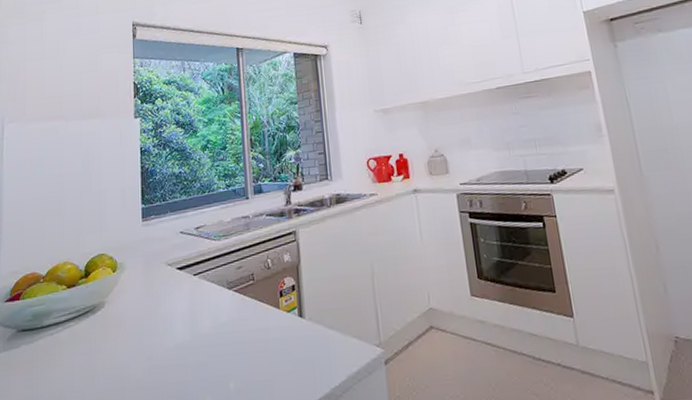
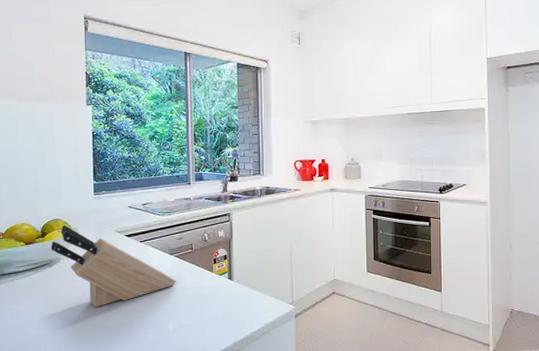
knife block: none [94,260,236,364] -> present [51,224,176,308]

